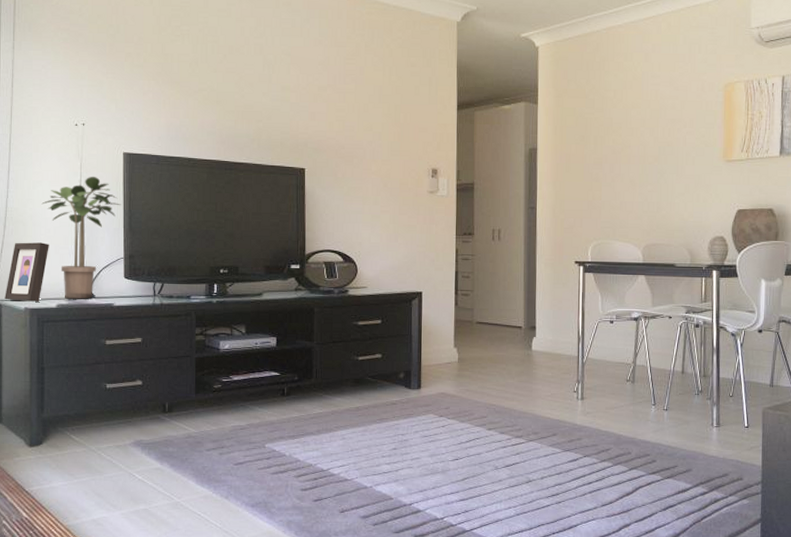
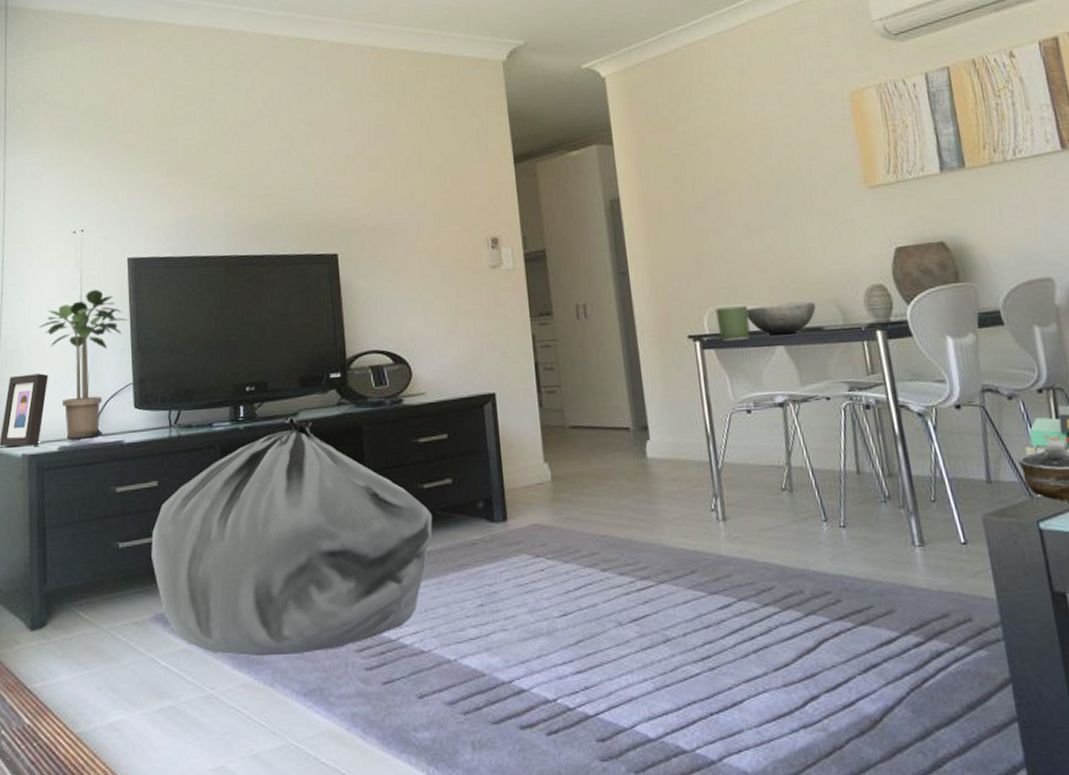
trash bag: none [134,296,364,477] -> present [151,416,433,657]
mug: none [598,242,622,269] -> present [715,306,751,342]
bowl: none [621,244,673,267] -> present [746,302,816,336]

